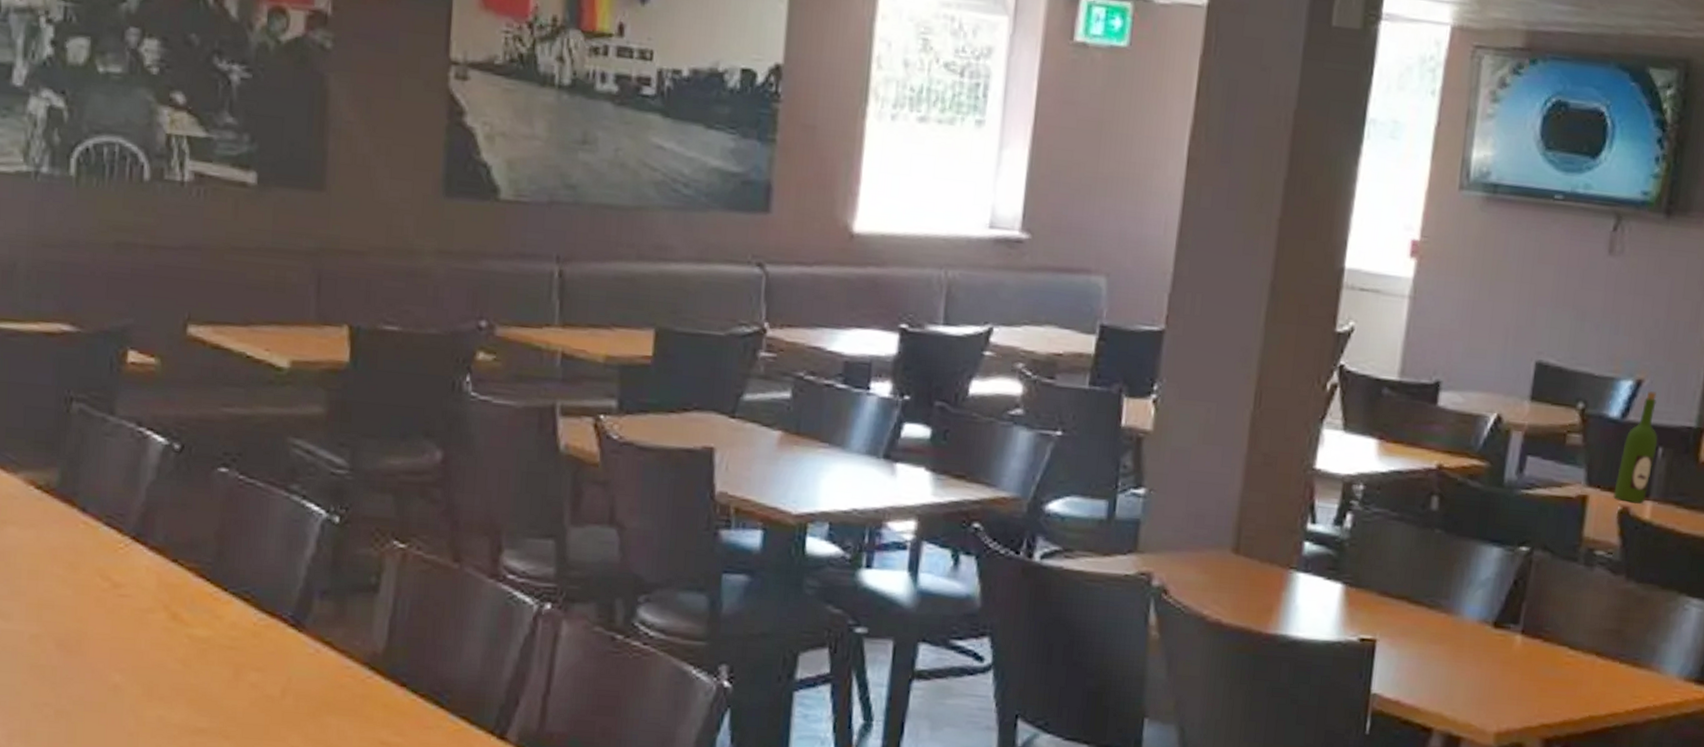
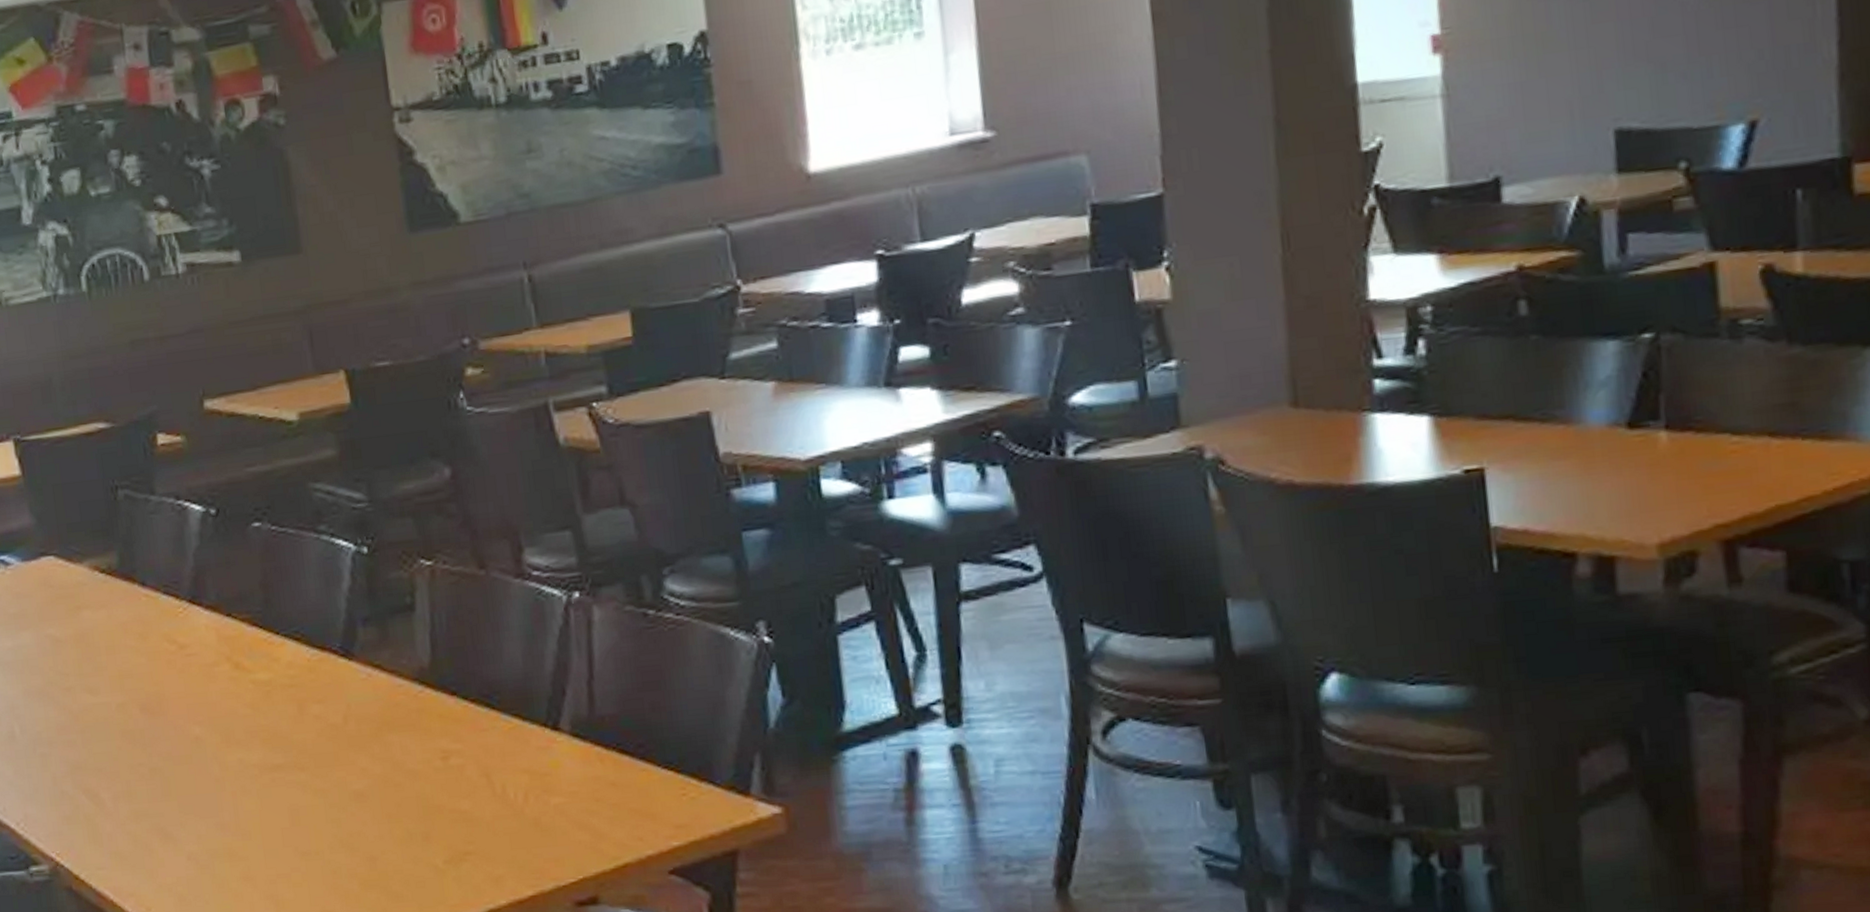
wine bottle: present [1613,391,1658,505] -> none [1748,129,1794,260]

